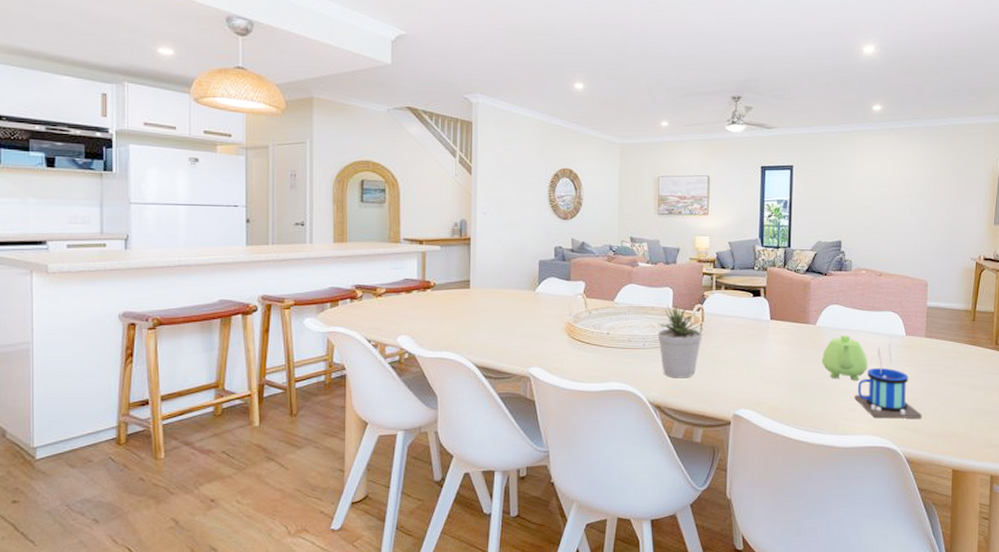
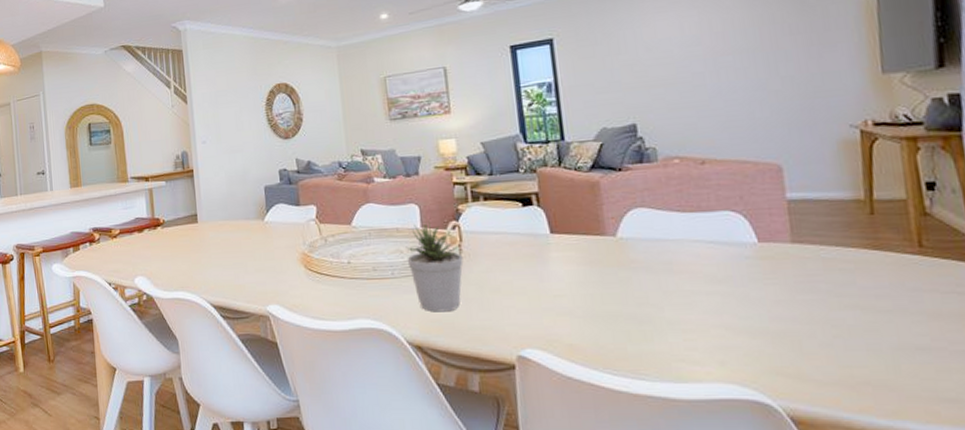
teapot: present [822,335,868,380] -> none [632,247,705,308]
mug: present [855,335,922,419] -> none [690,242,806,360]

